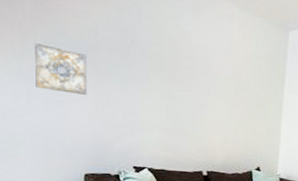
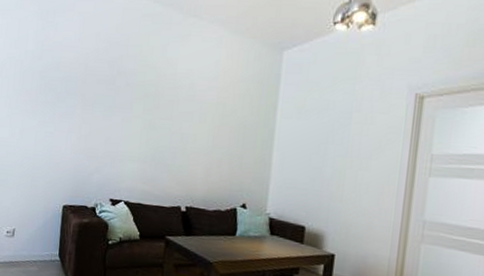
wall art: present [35,42,87,95] -> none [29,78,76,126]

